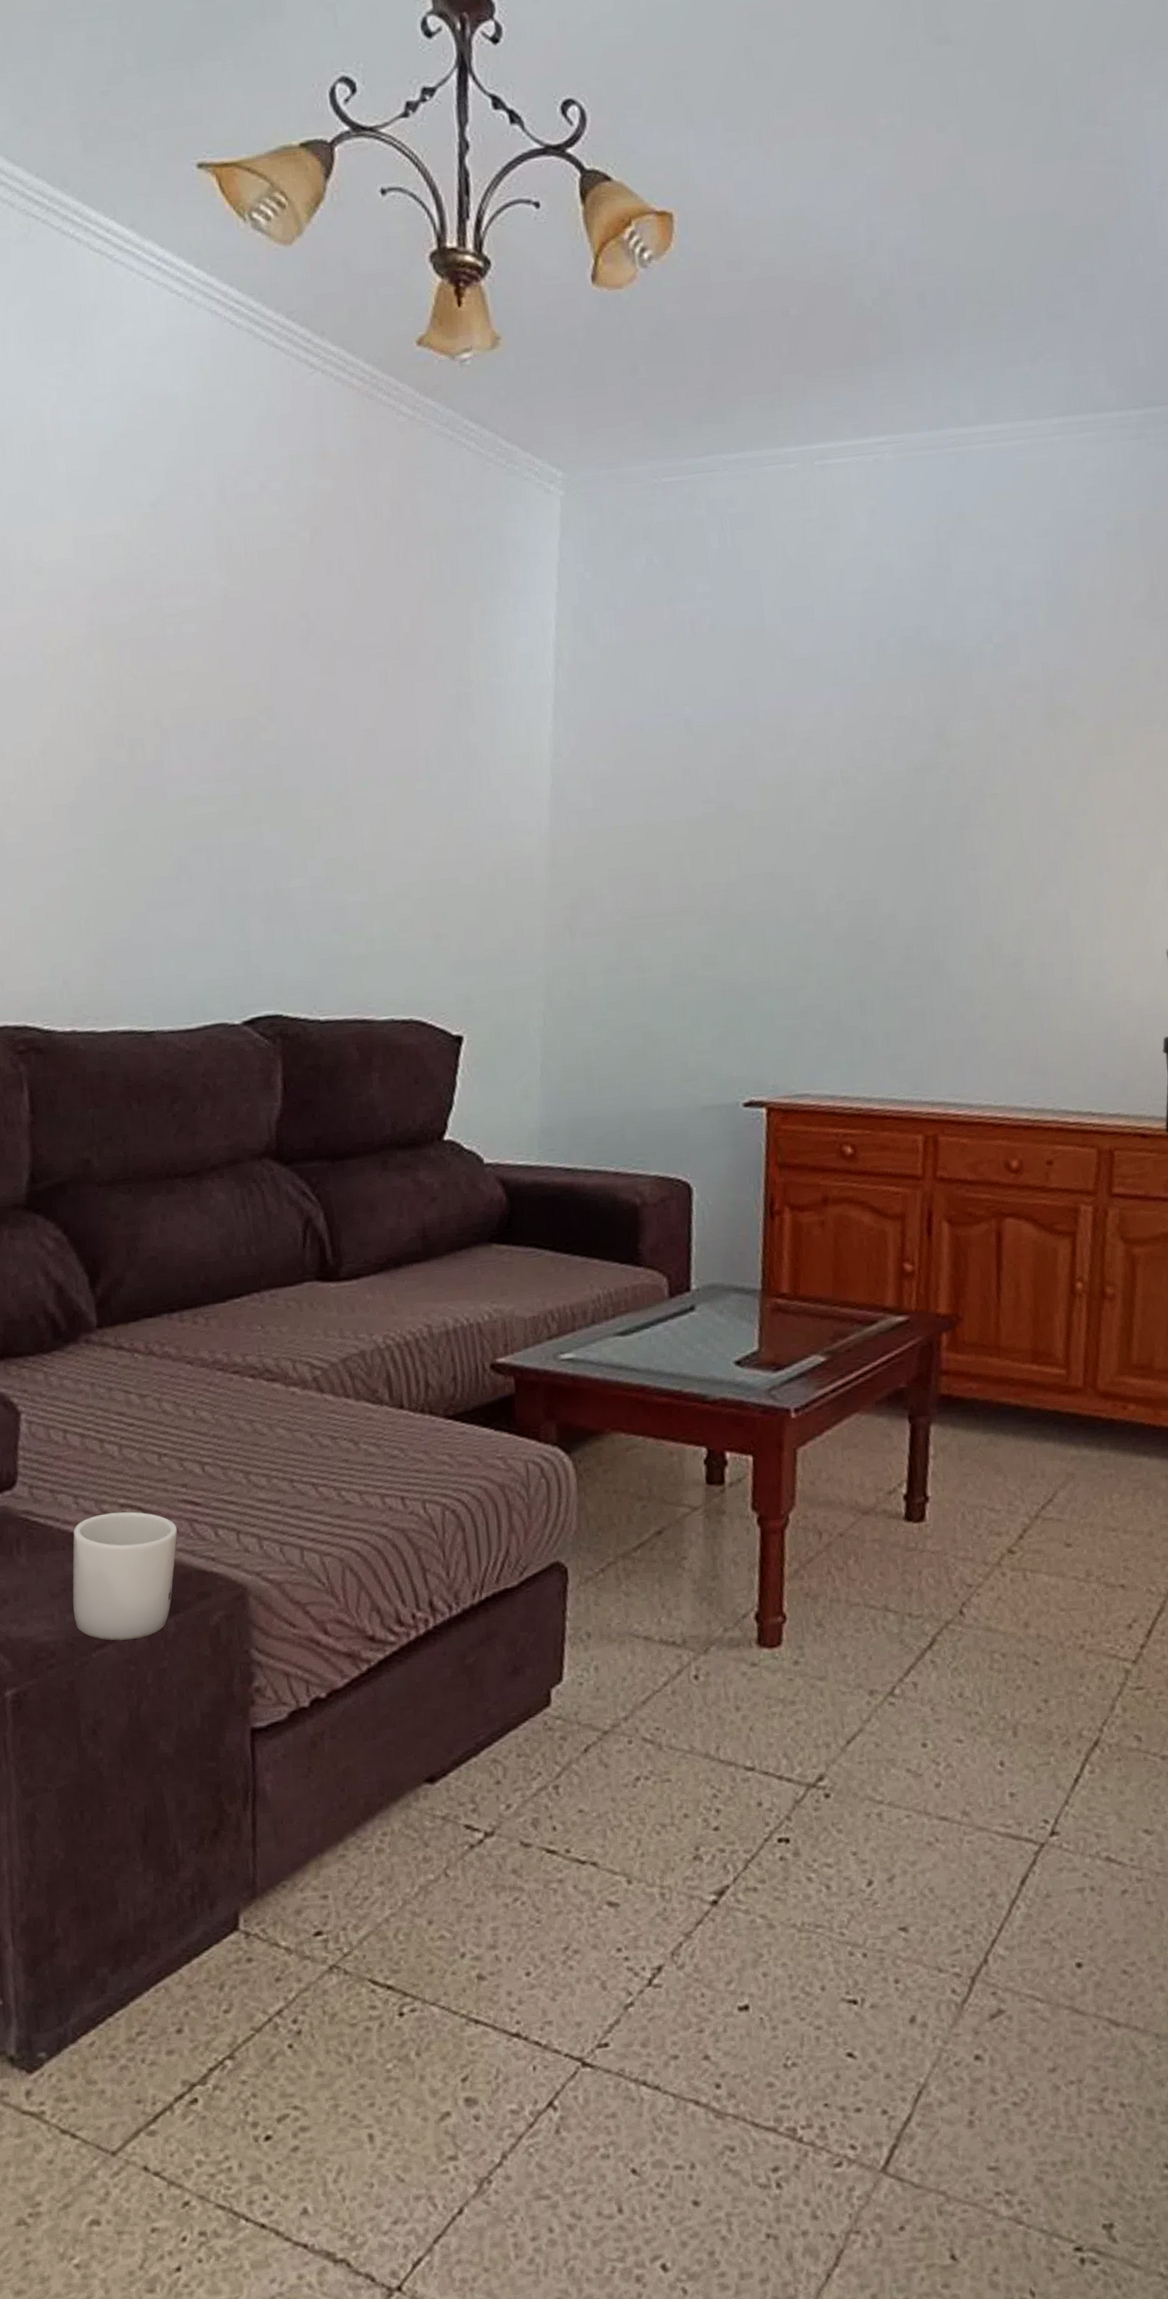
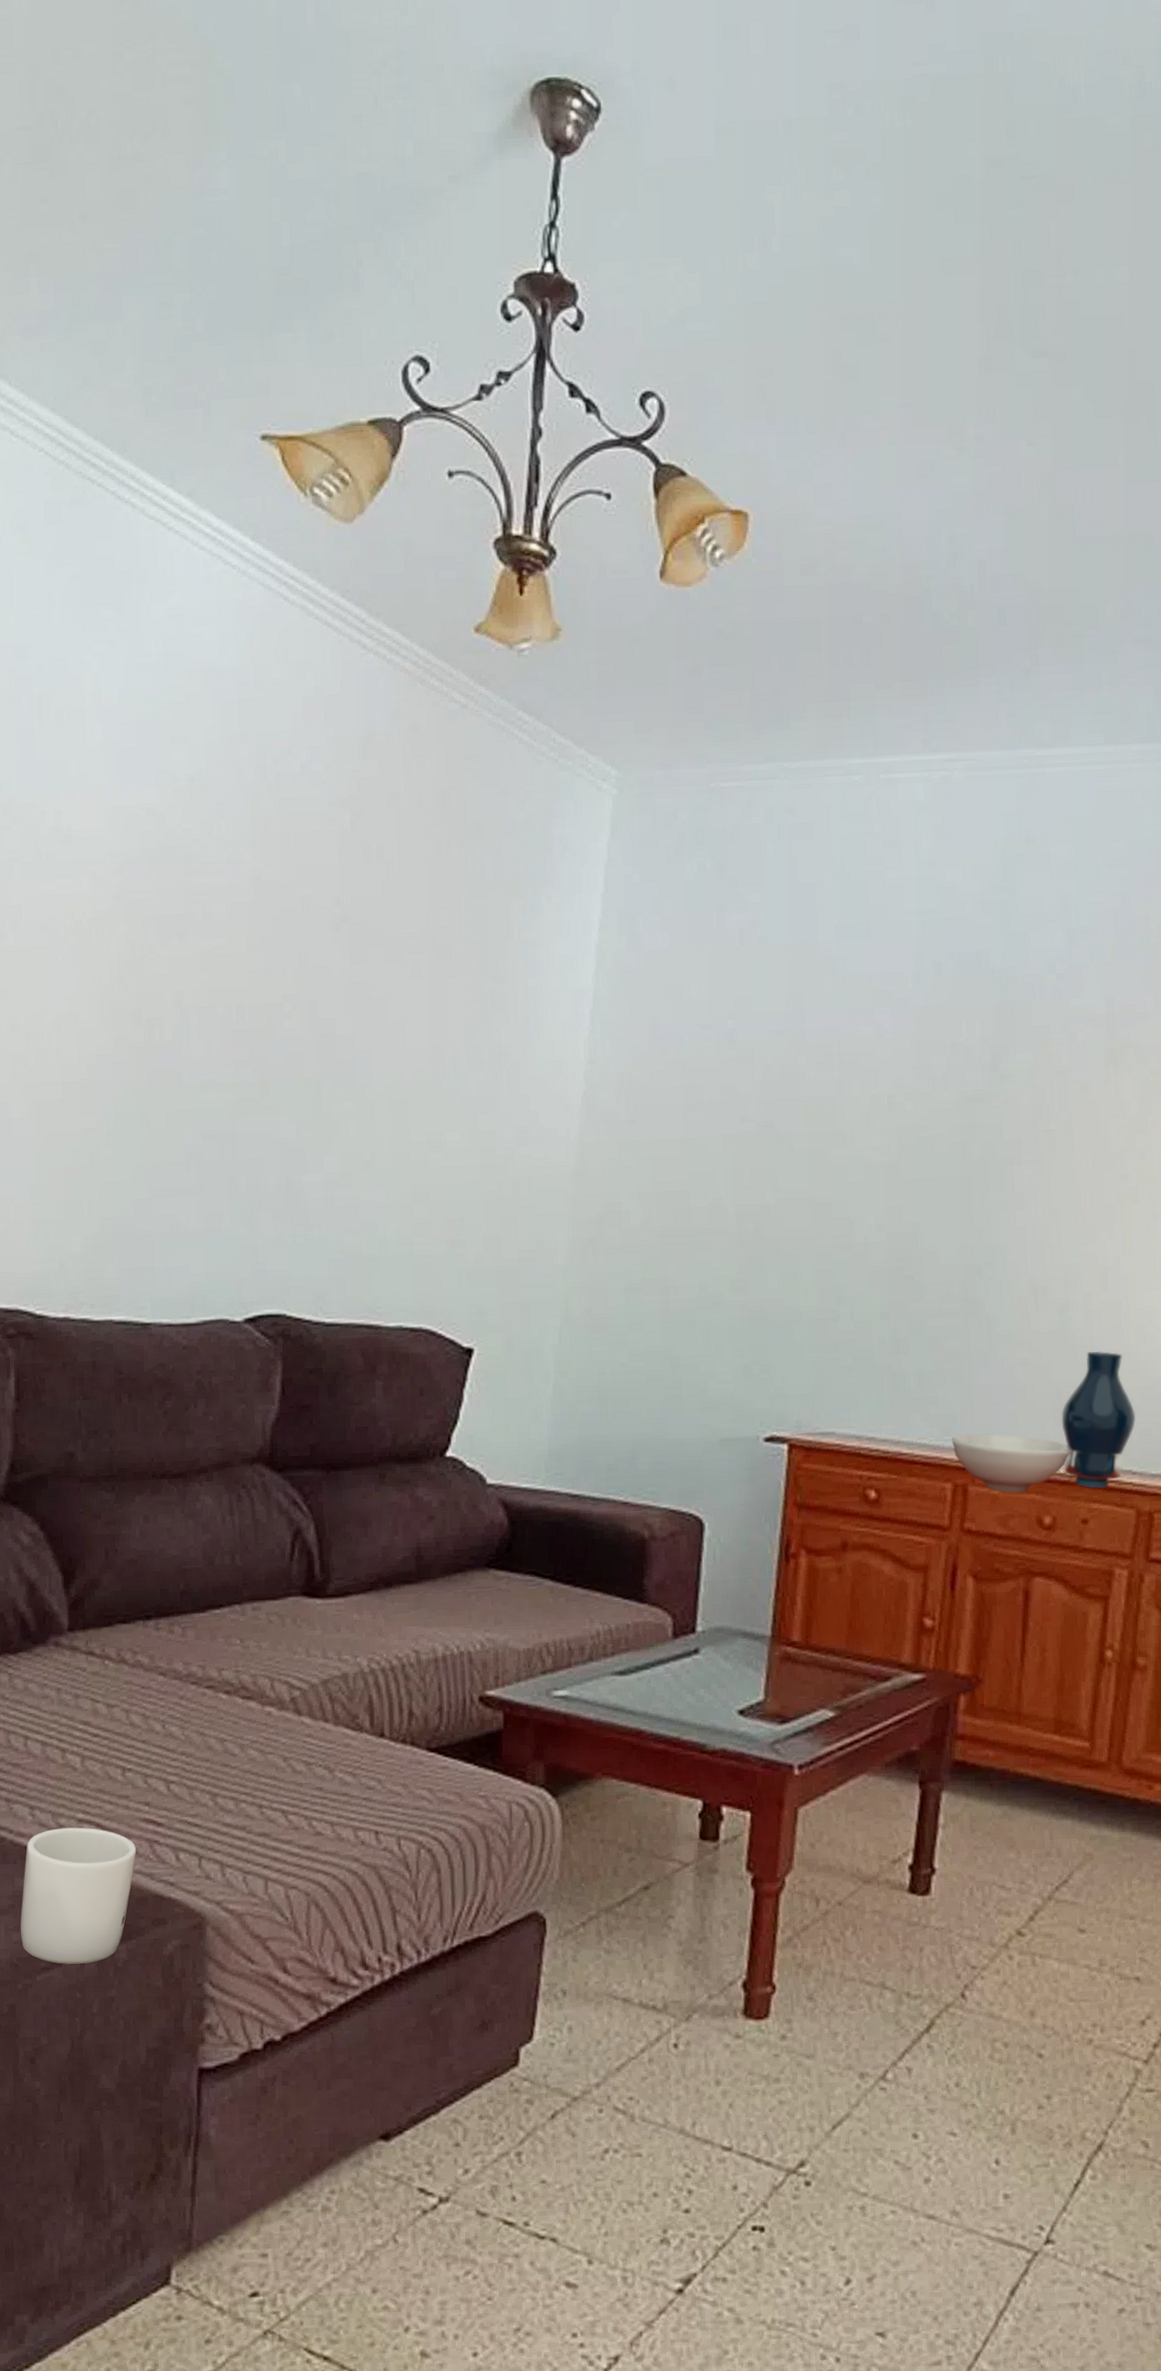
decorative bowl: none [920,1085,1033,1141] -> present [952,1433,1071,1493]
vase: none [1022,1001,1092,1131] -> present [1061,1351,1136,1488]

